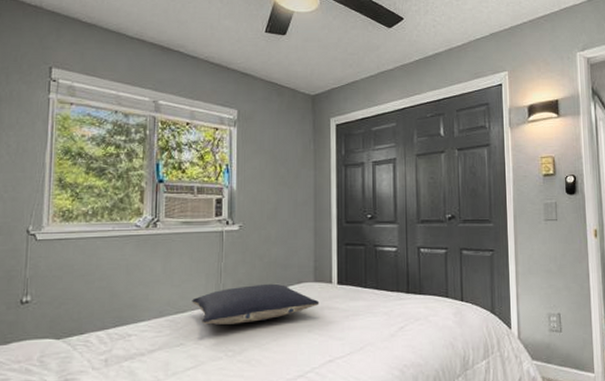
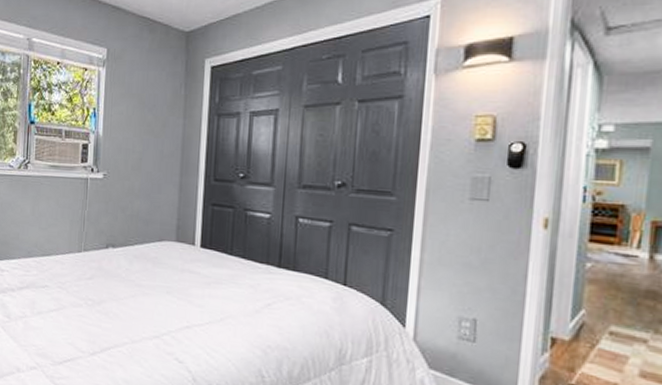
pillow: present [192,283,320,325] -> none [56,237,180,275]

